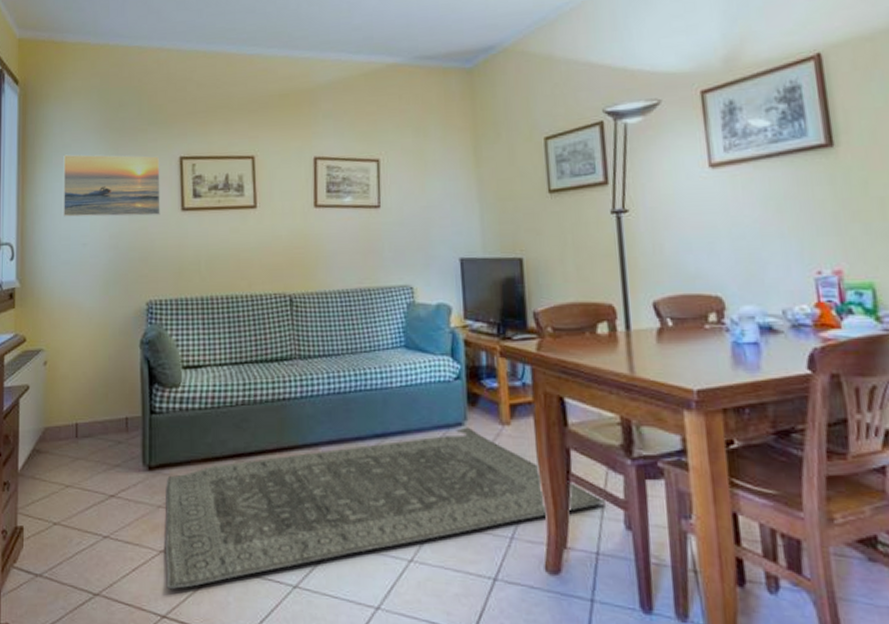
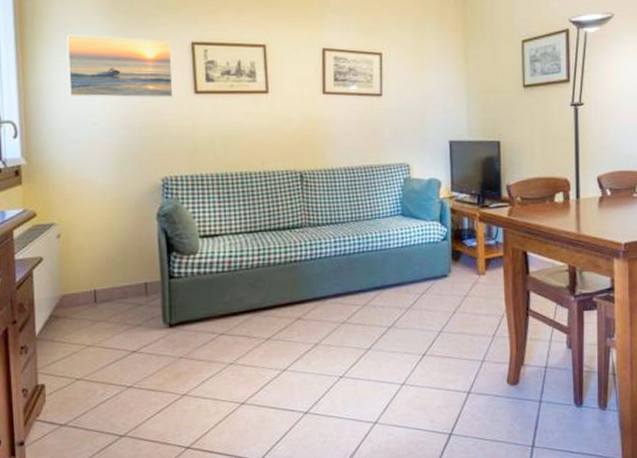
rug: present [166,427,605,589] -> none [186,278,554,425]

